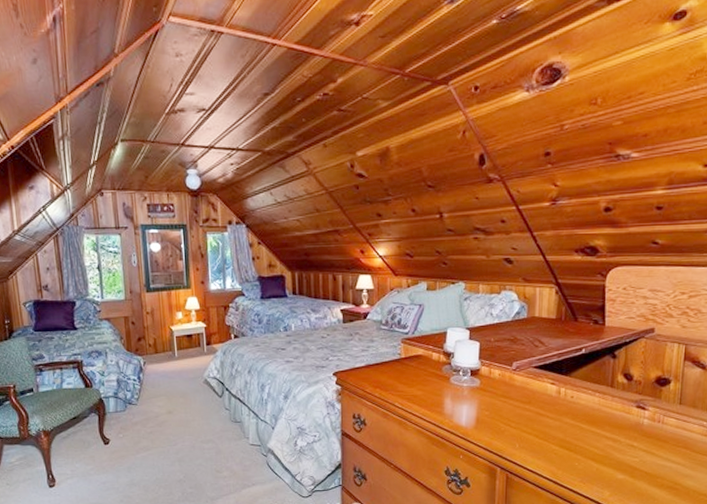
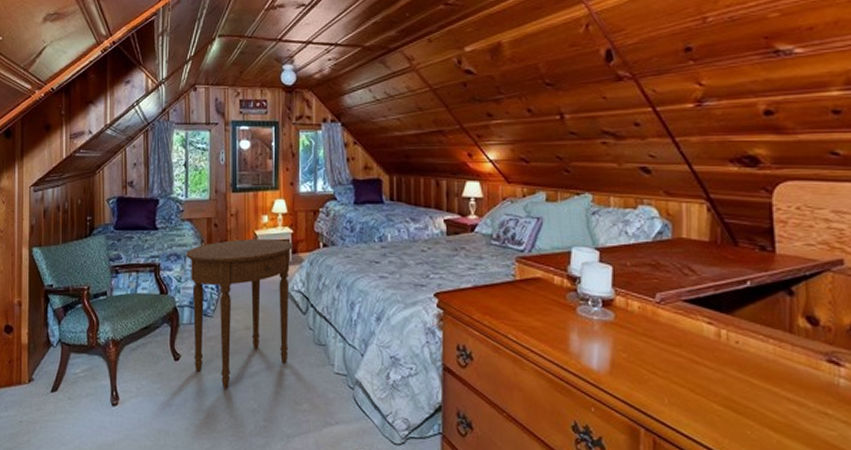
side table: none [106,333,208,465] -> present [186,239,293,389]

